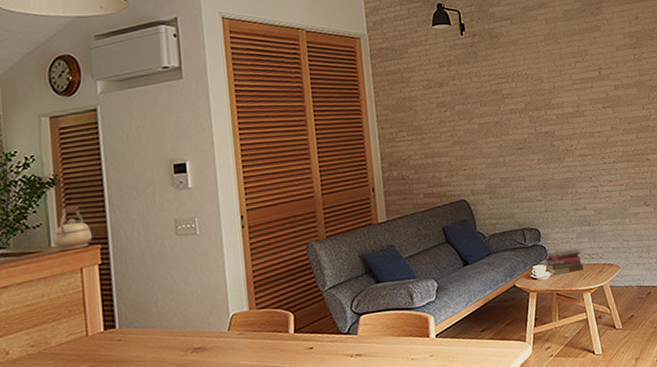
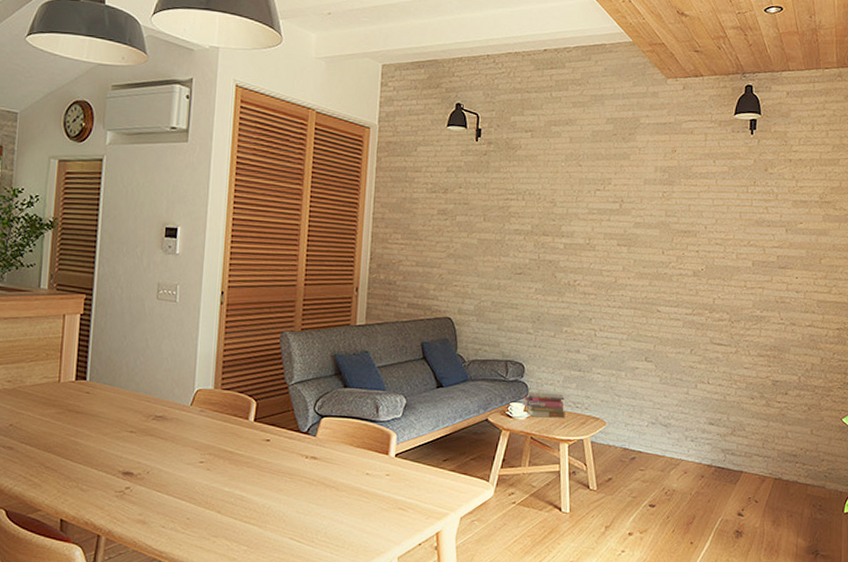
kettle: present [53,205,93,252] -> none [43,251,80,295]

